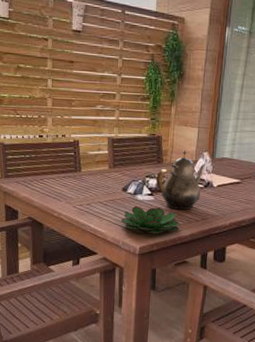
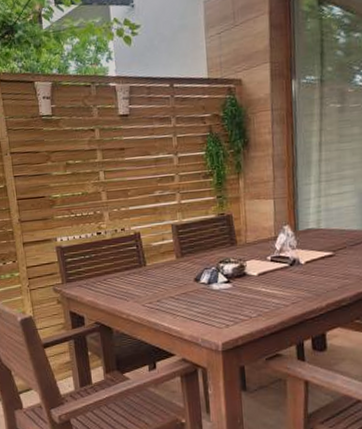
succulent plant: present [120,205,180,234] -> none [196,295,266,327]
teapot: present [155,151,205,210] -> none [231,227,287,296]

